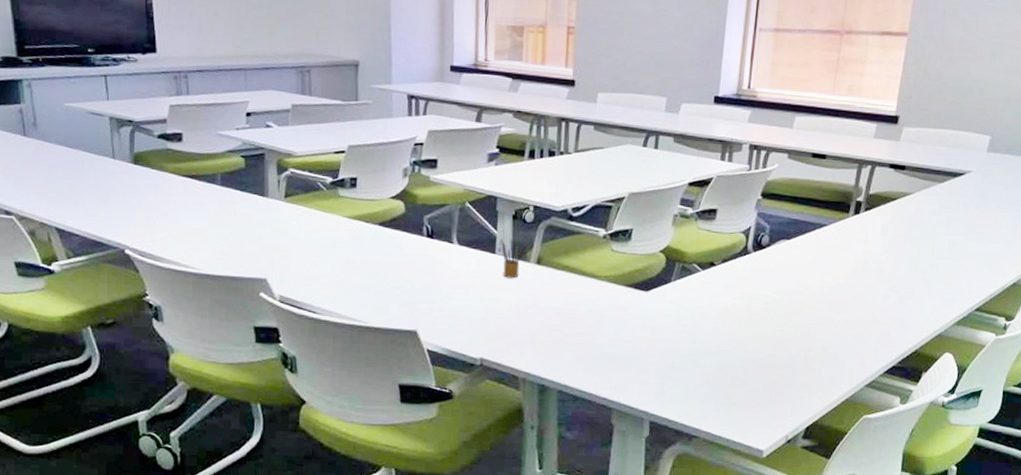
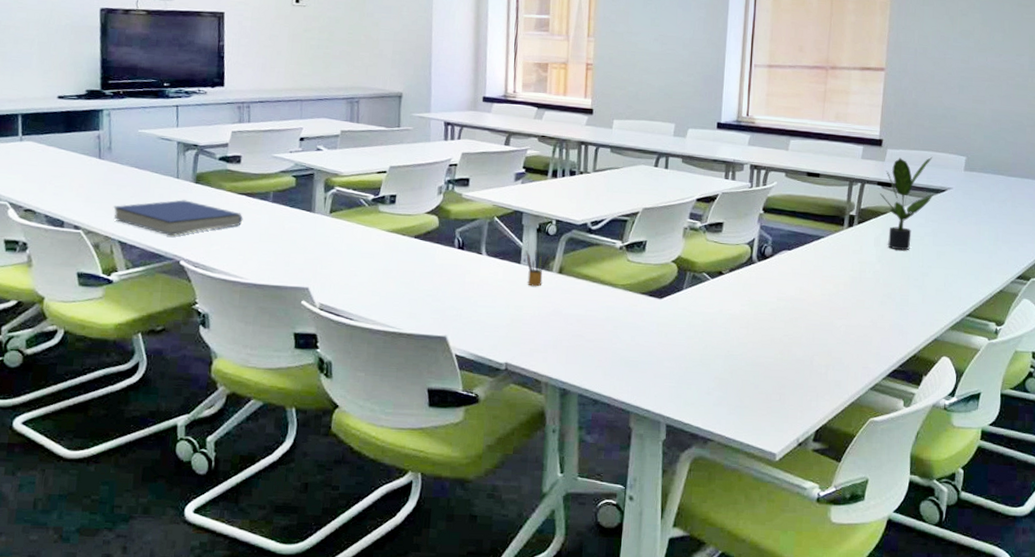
book: none [46,182,190,223] -> present [113,200,243,237]
potted plant: none [891,135,954,240] -> present [879,156,933,251]

